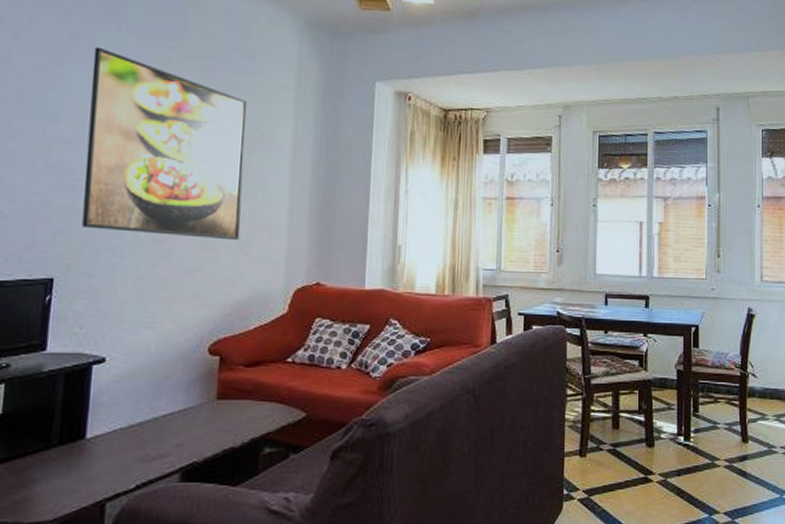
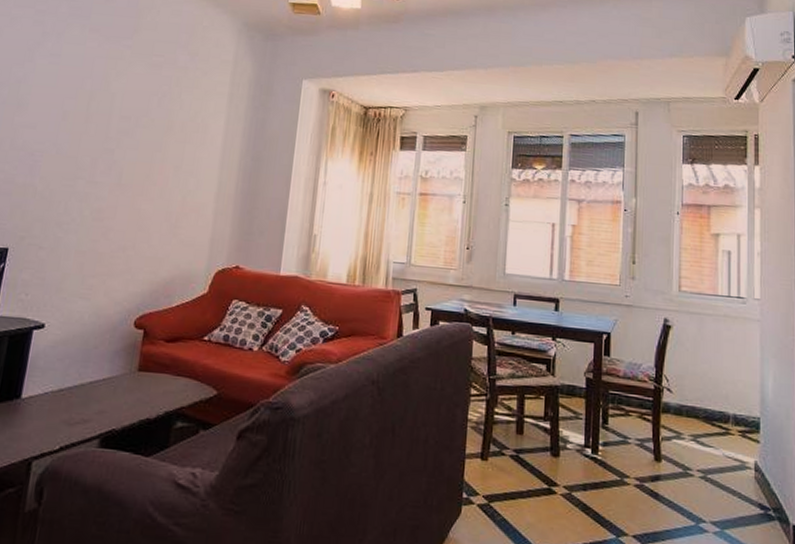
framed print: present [82,47,248,241] -> none [36,44,187,223]

